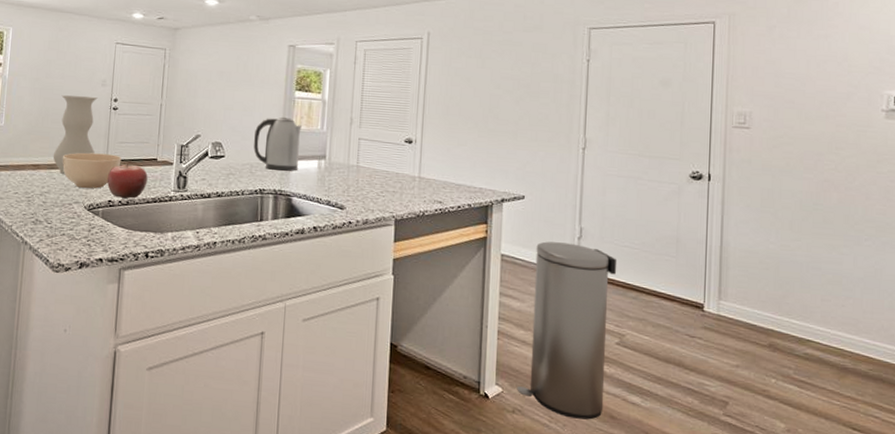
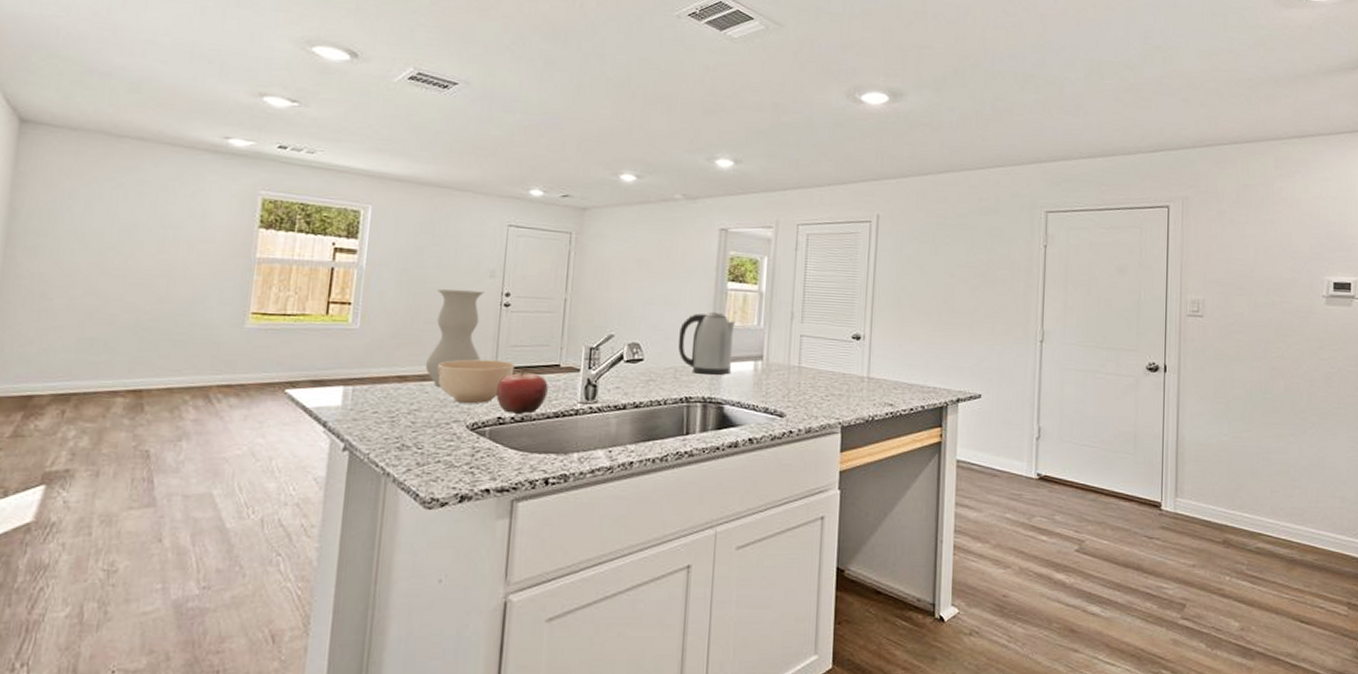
pedal bin: present [517,241,617,420] -> none [974,444,1076,636]

